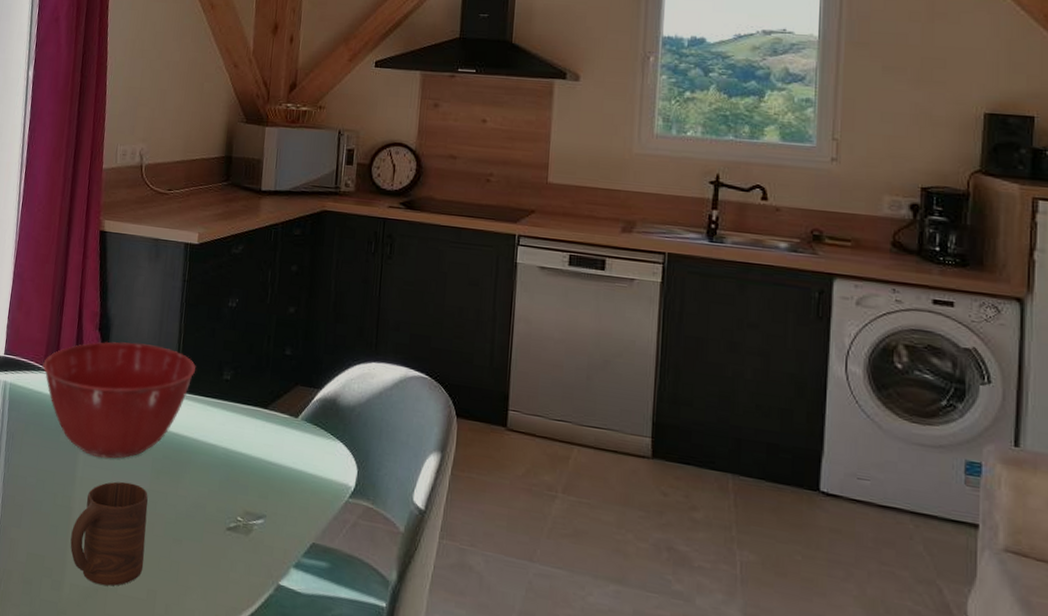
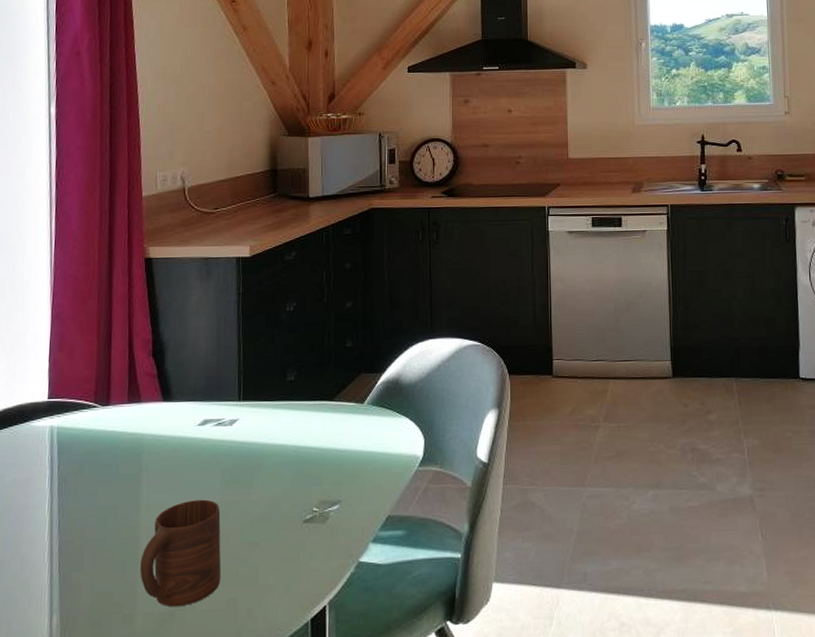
mixing bowl: present [43,342,197,459] -> none [93,361,259,482]

